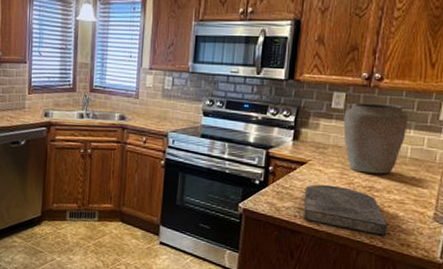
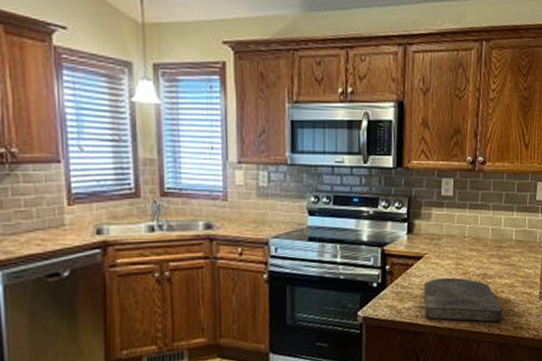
vase: present [343,102,409,174] -> none [454,187,511,261]

